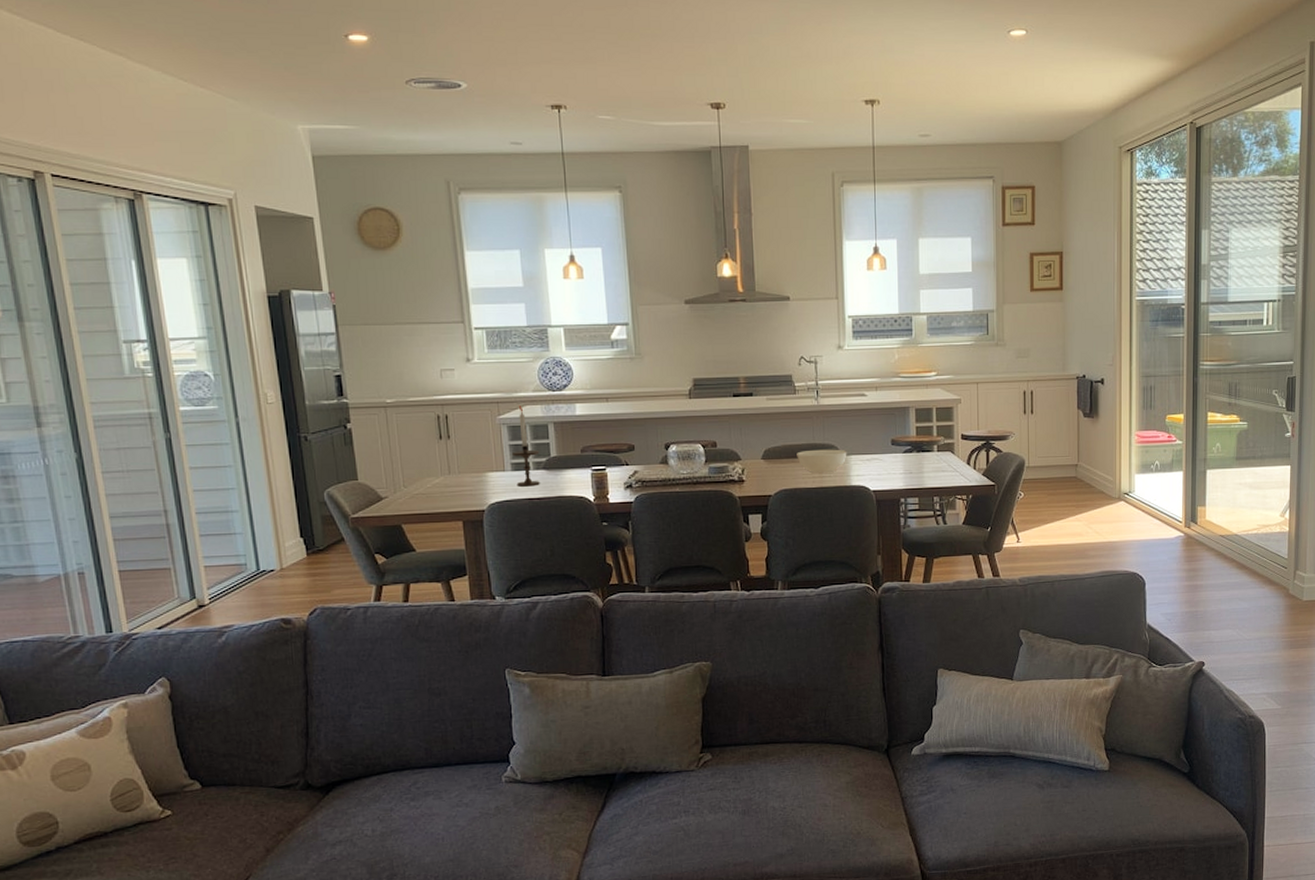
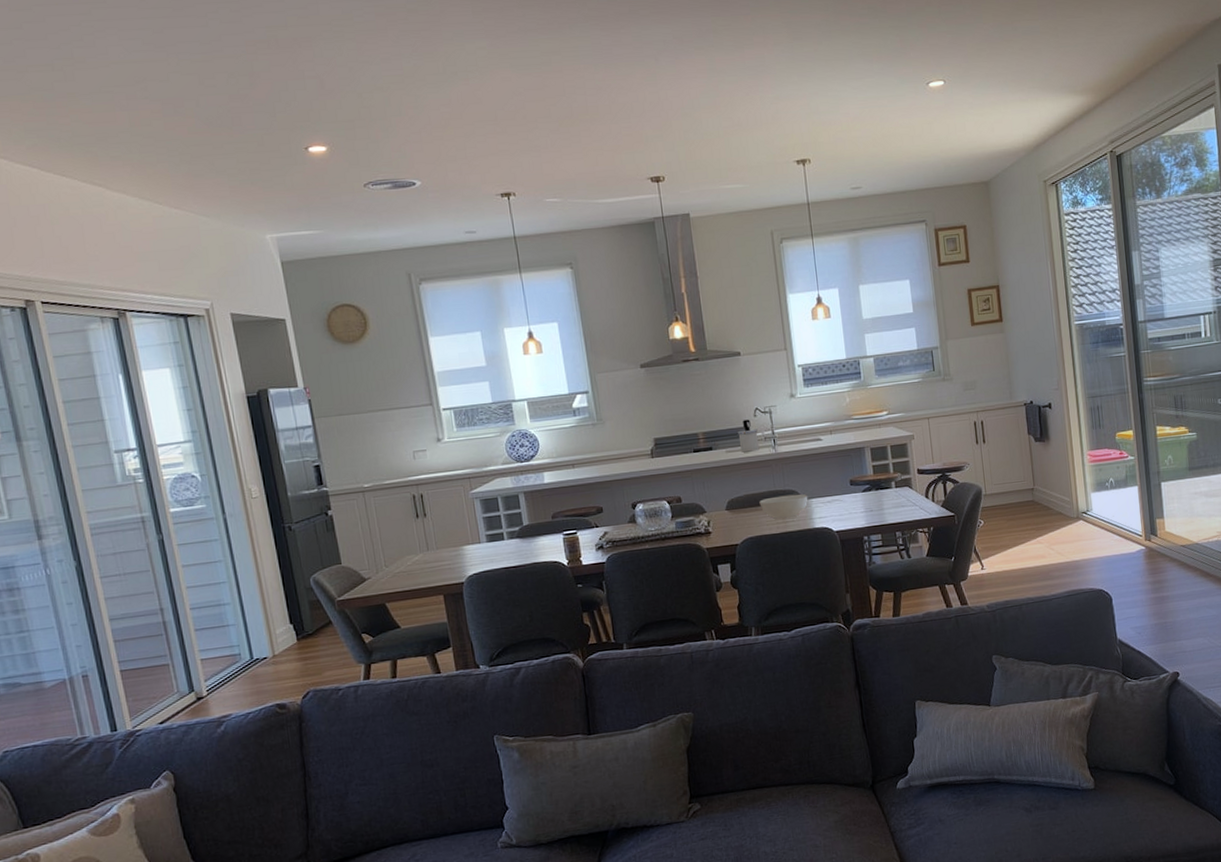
candlestick: present [512,404,540,487] -> none [486,478,515,557]
soap dispenser: none [780,368,802,401] -> present [738,419,760,453]

